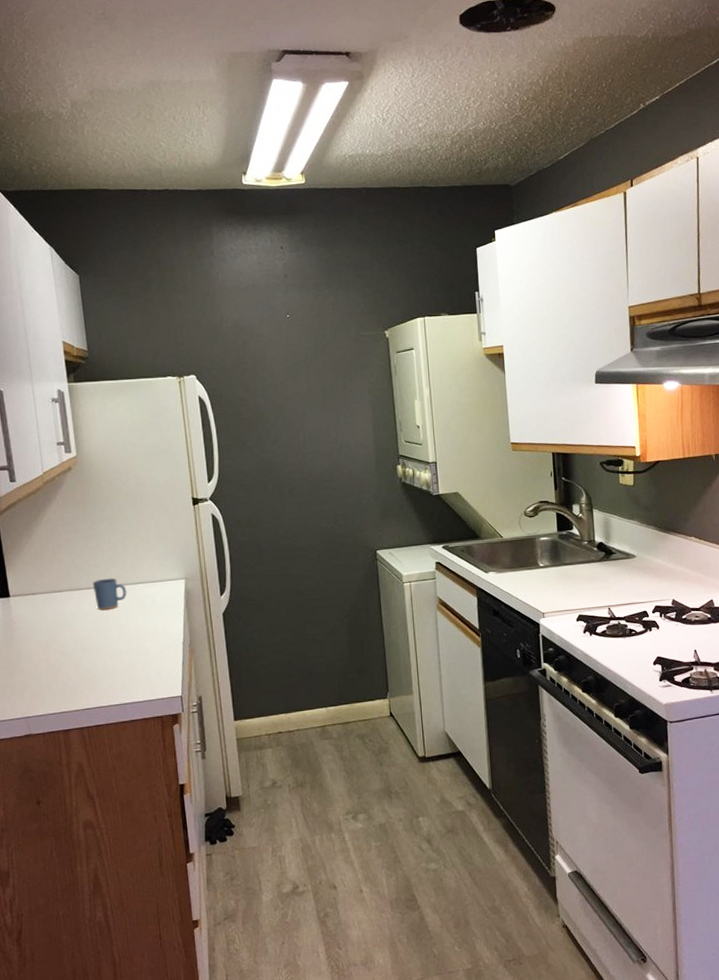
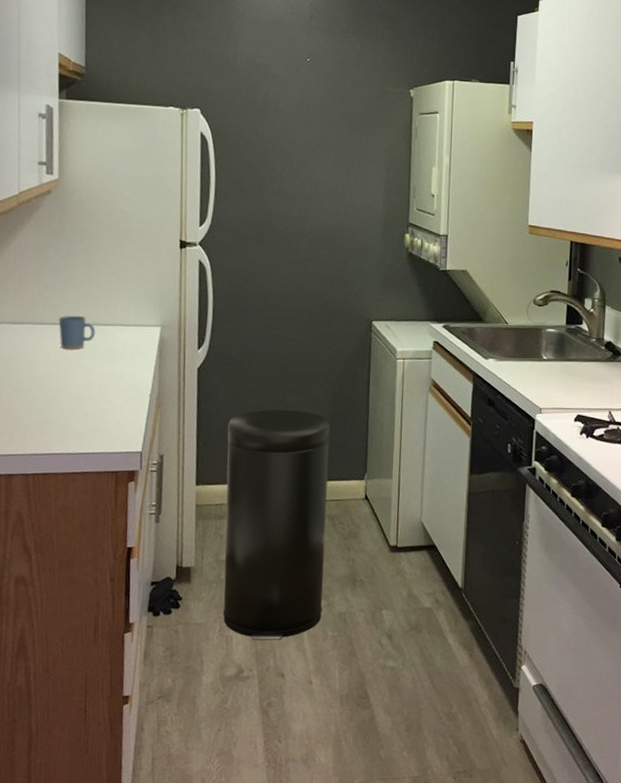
pedal bin: none [256,641,364,858] -> present [223,409,331,641]

